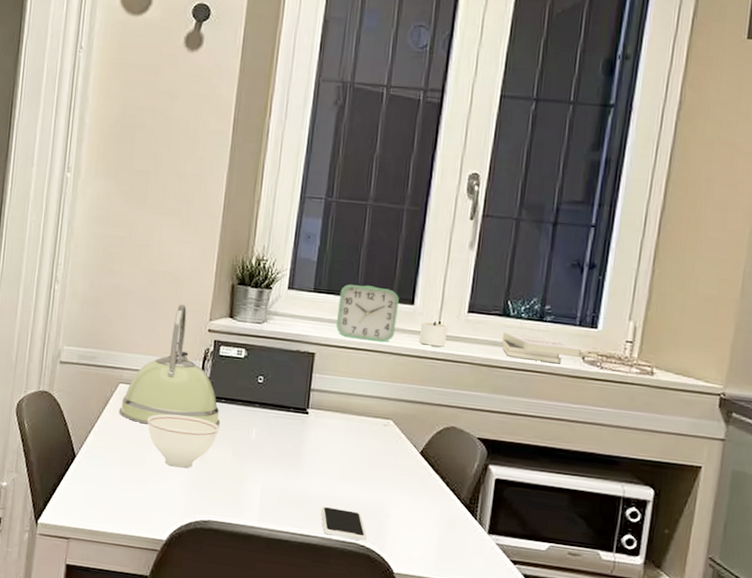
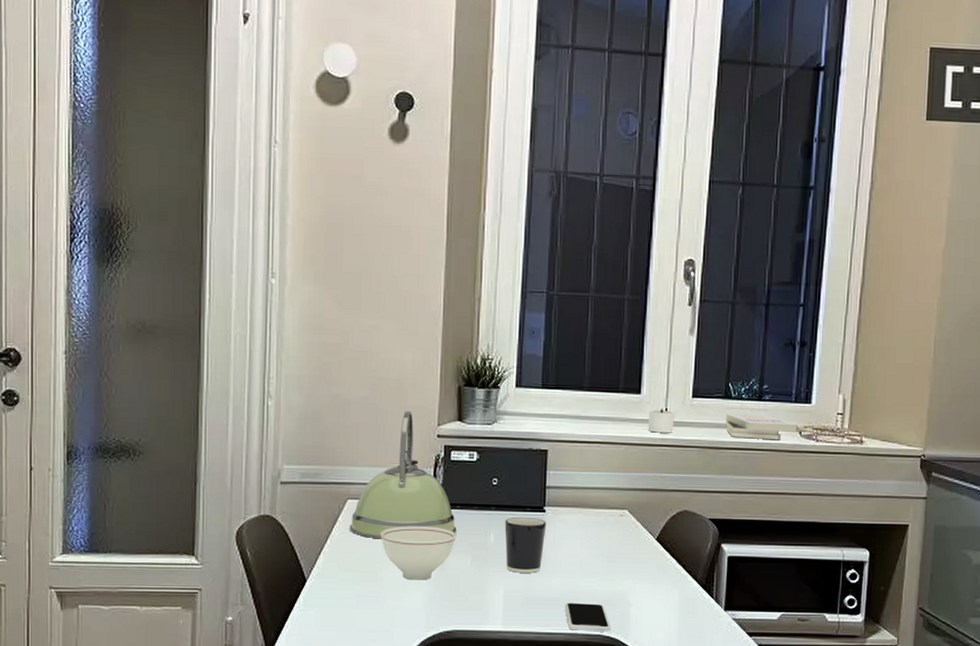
mug: none [265,416,309,473] -> present [505,517,547,573]
alarm clock: present [336,284,399,343] -> none [566,377,626,434]

